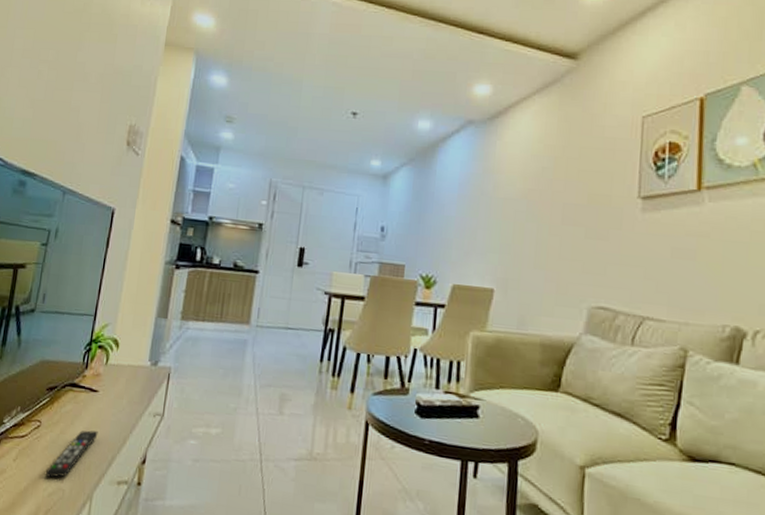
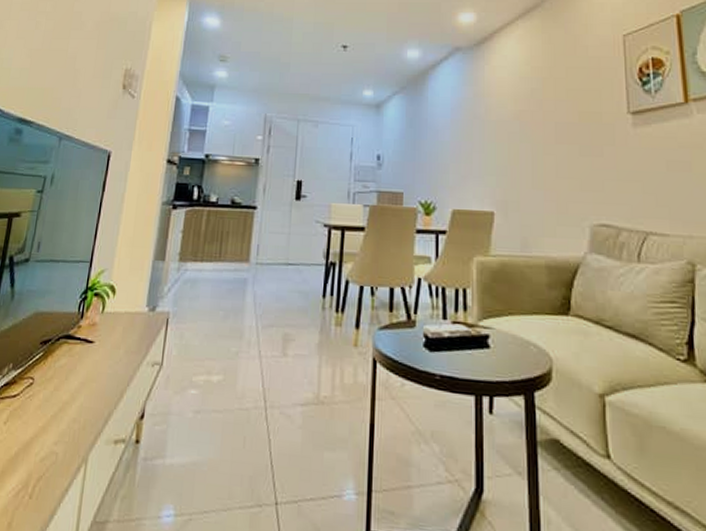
remote control: present [45,430,98,478] -> none [37,385,94,440]

